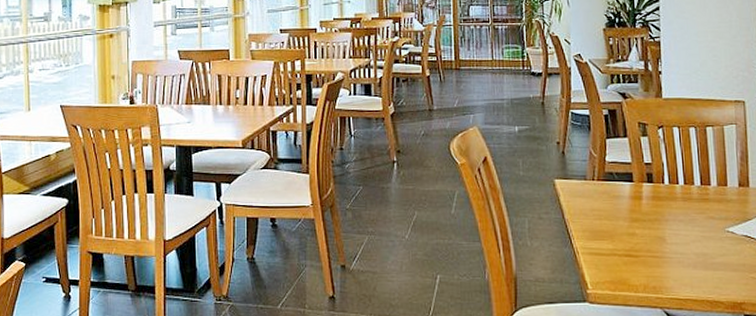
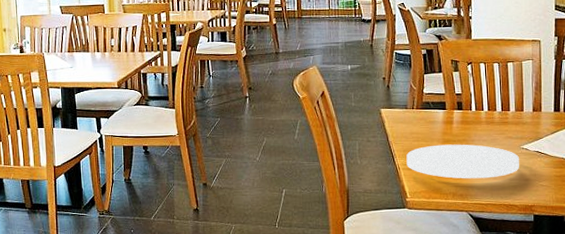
plate: none [586,224,724,268] -> present [406,144,519,179]

